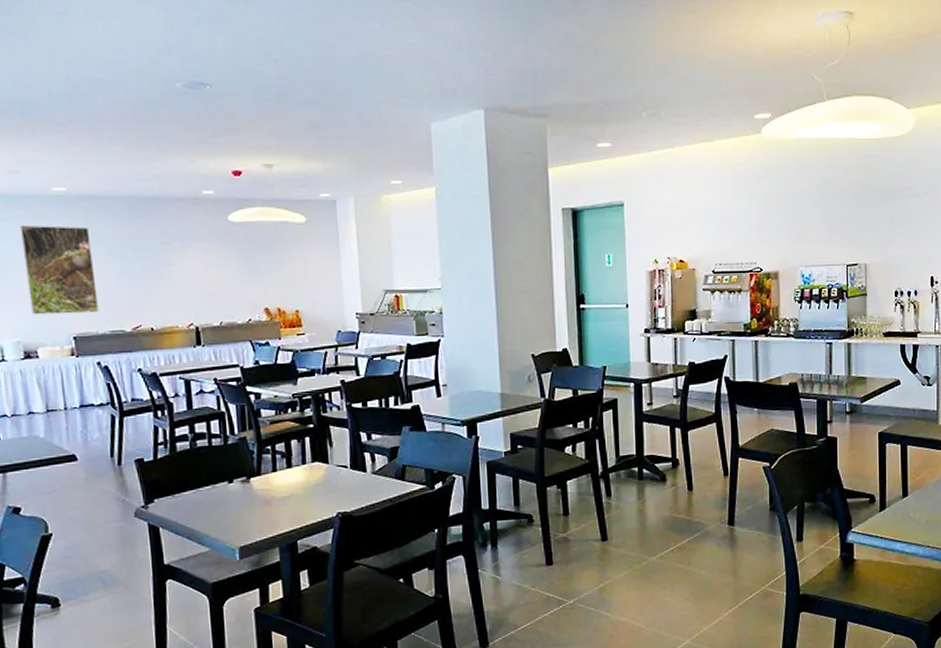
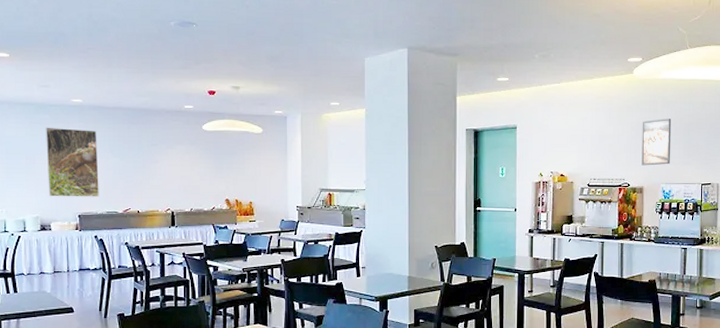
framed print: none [774,187,810,246] -> present [641,119,672,166]

